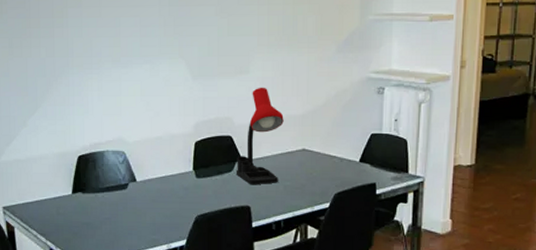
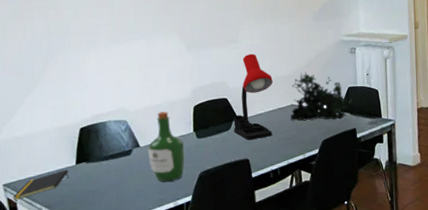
notepad: none [10,197,65,224] -> present [12,169,69,200]
wine bottle: none [145,145,183,222] -> present [148,111,186,182]
plant: none [301,112,375,171] -> present [290,72,353,121]

